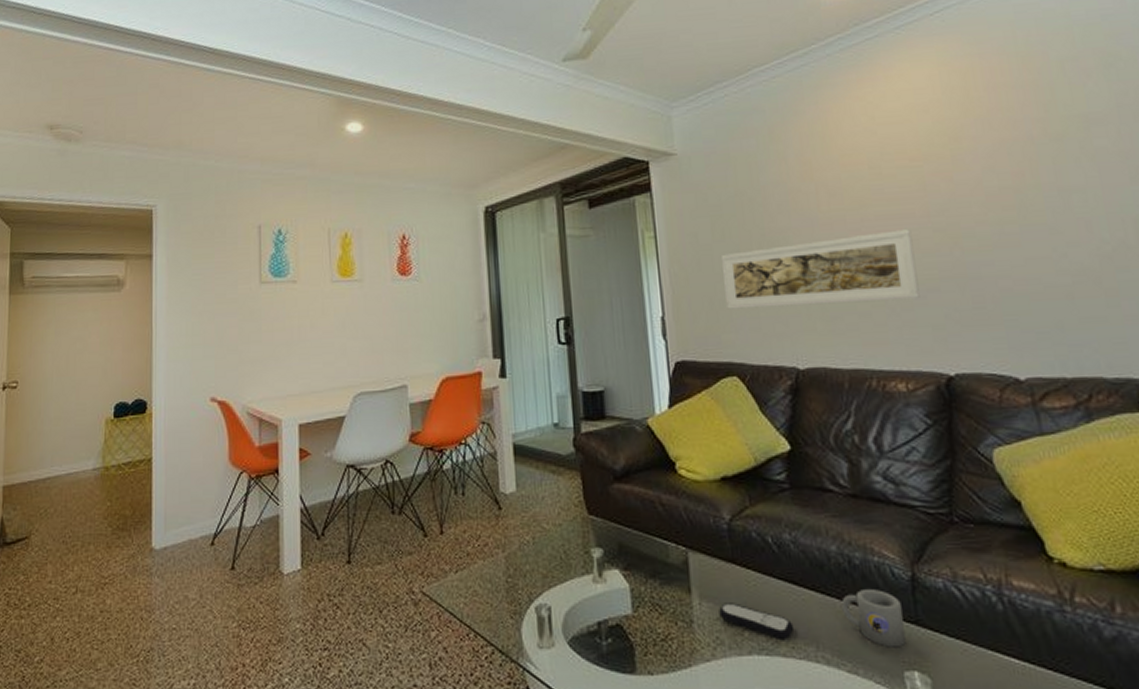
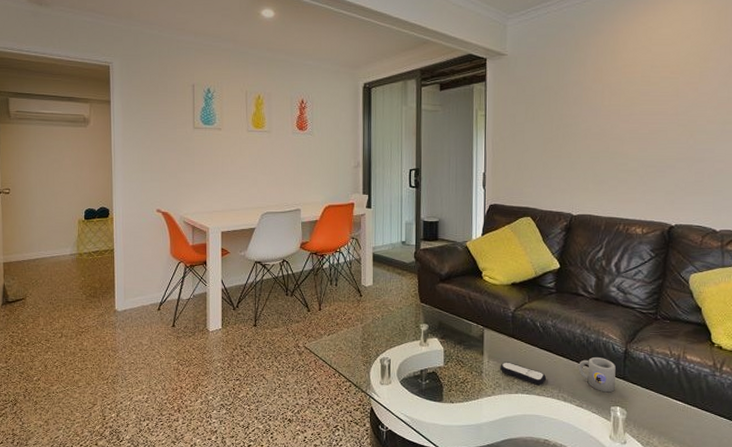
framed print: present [722,229,920,310] -> none [530,123,663,172]

